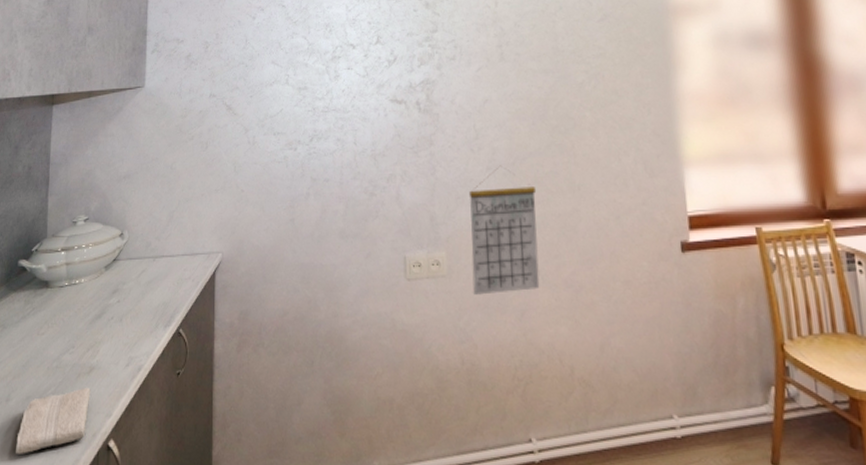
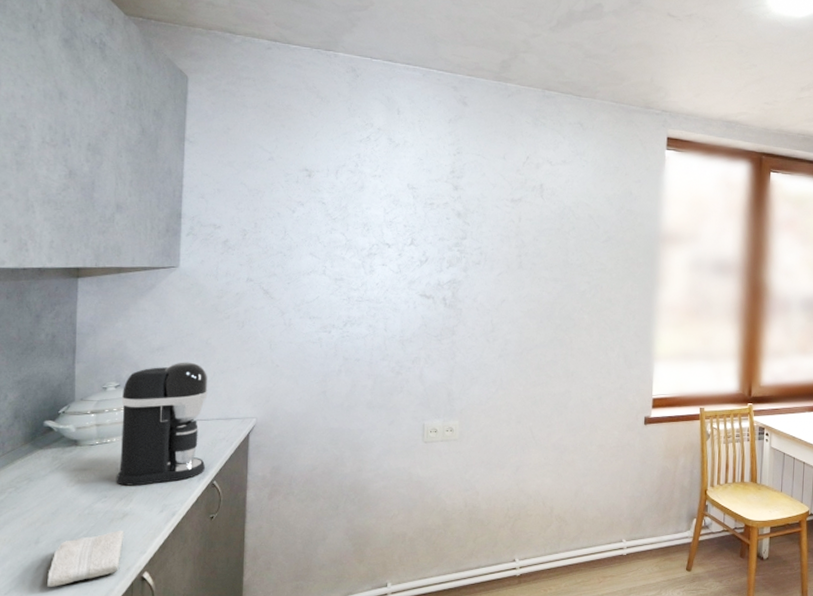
coffee maker: none [83,190,173,334] -> present [116,362,208,486]
calendar: present [468,165,540,295] -> none [479,354,538,455]

